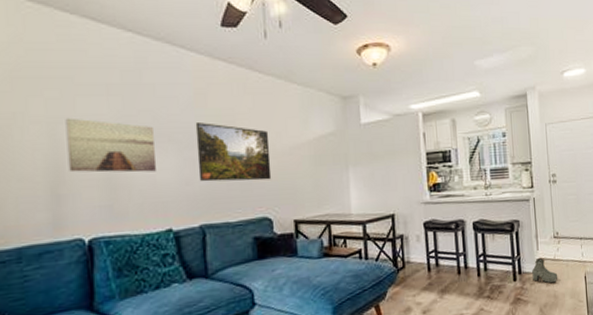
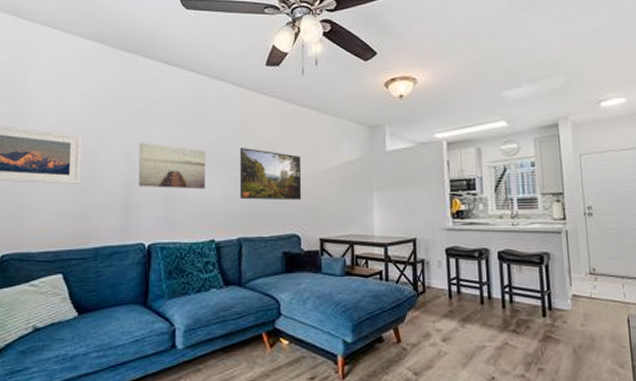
boots: present [532,258,558,283] -> none [564,295,595,323]

